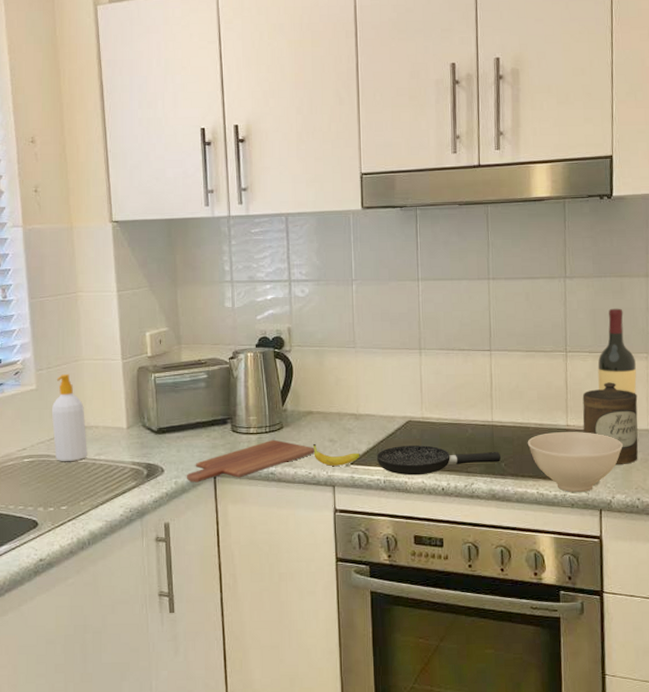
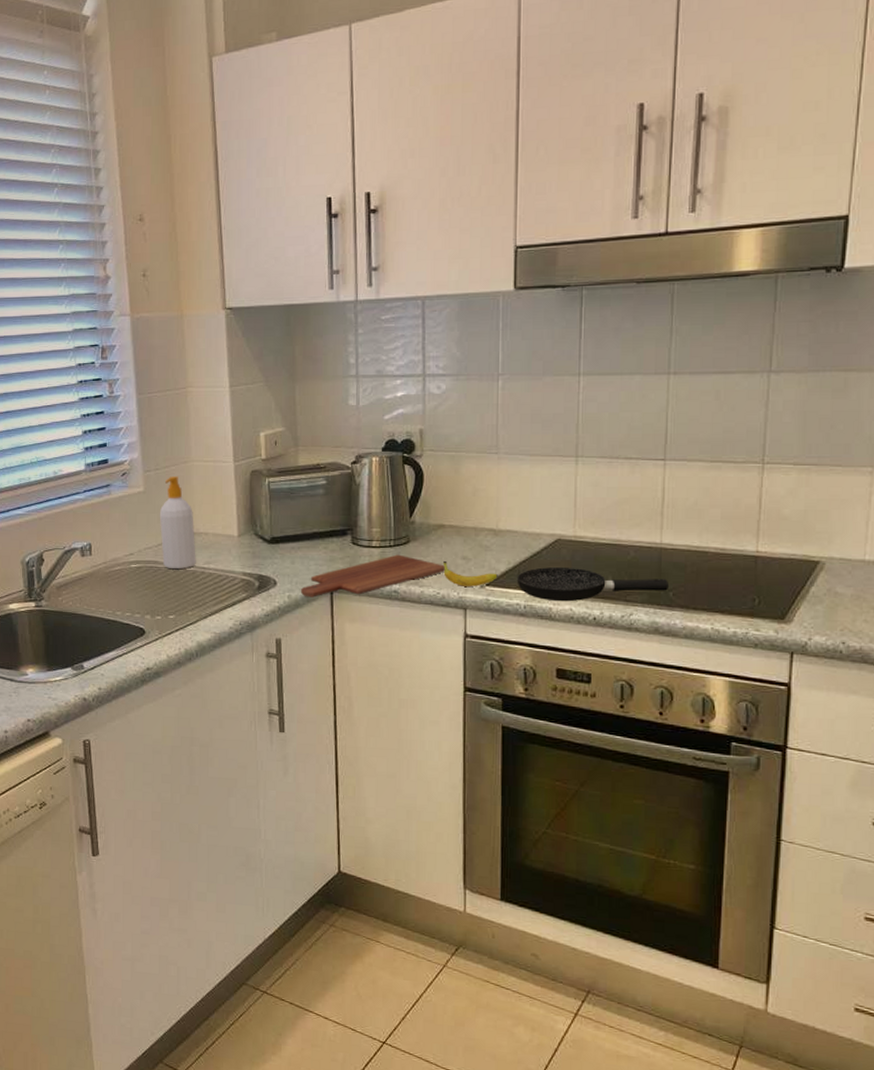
bowl: present [527,432,623,492] -> none [703,559,828,631]
canister: present [582,382,638,464] -> none [777,501,854,601]
wine bottle: present [597,308,637,394] -> none [803,410,857,517]

